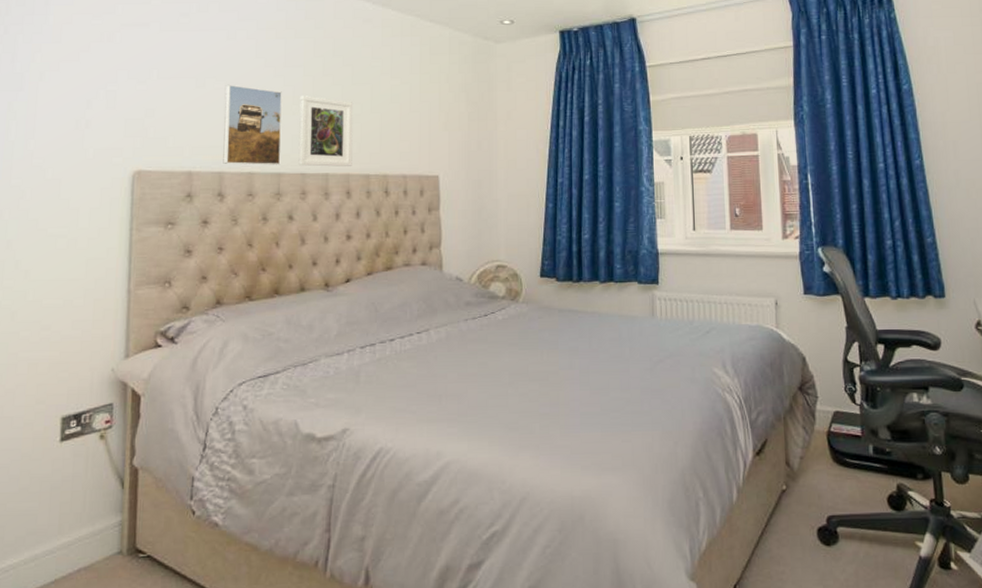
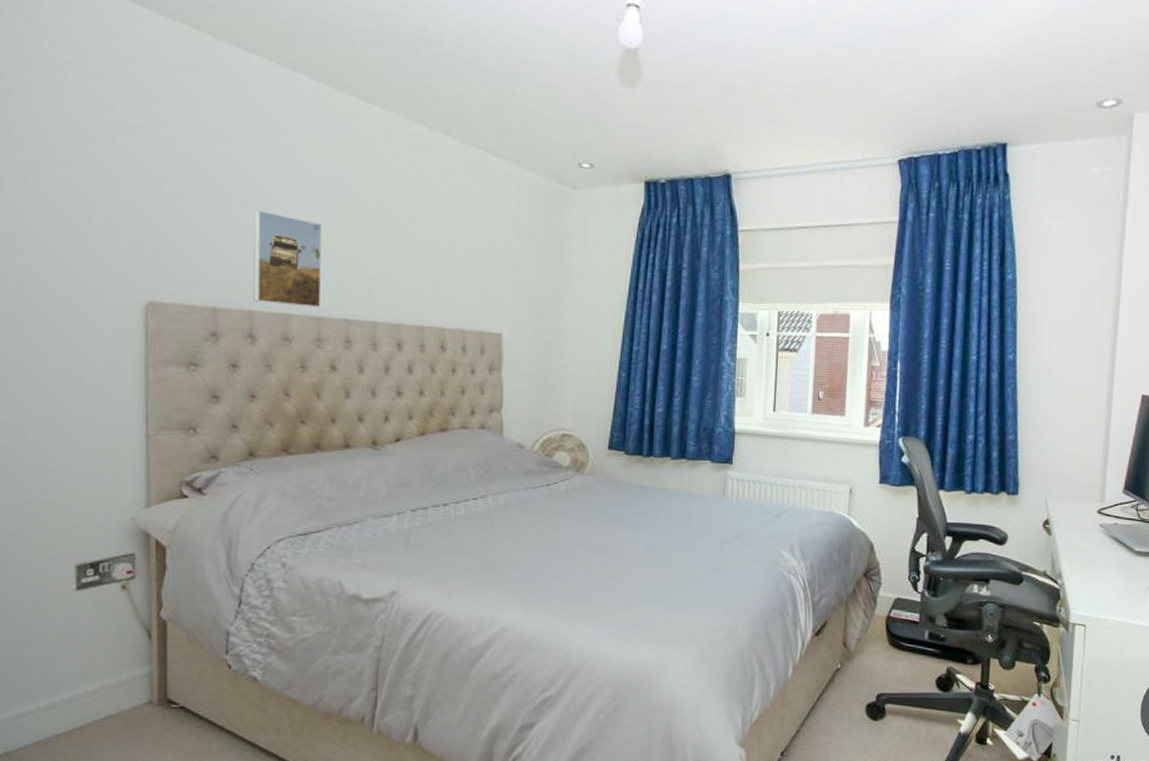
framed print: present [298,96,353,167] -> none [341,230,406,316]

